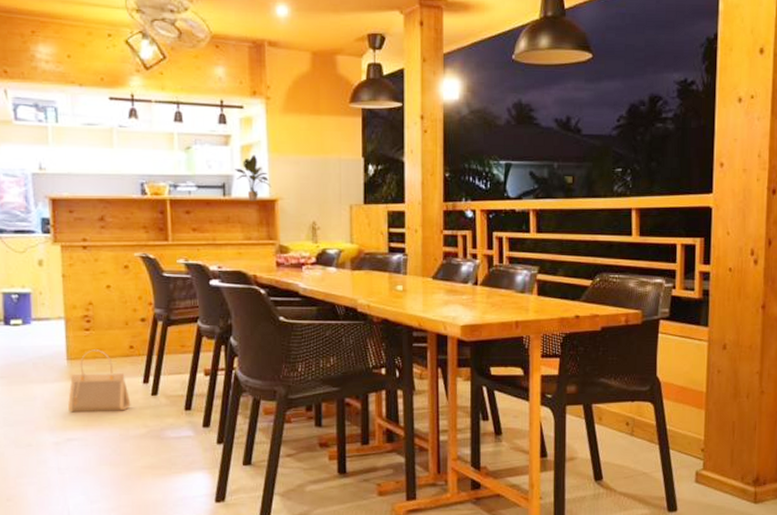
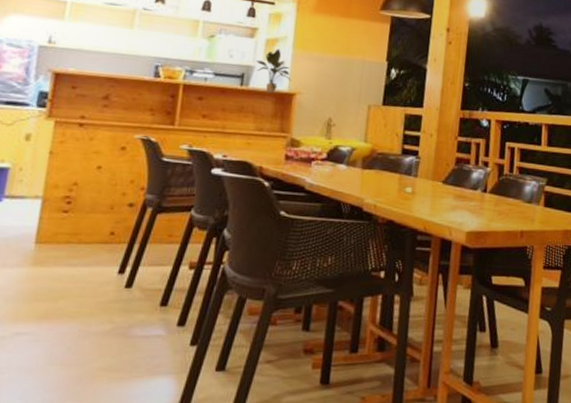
handbag: present [68,349,131,411] -> none [24,233,100,304]

